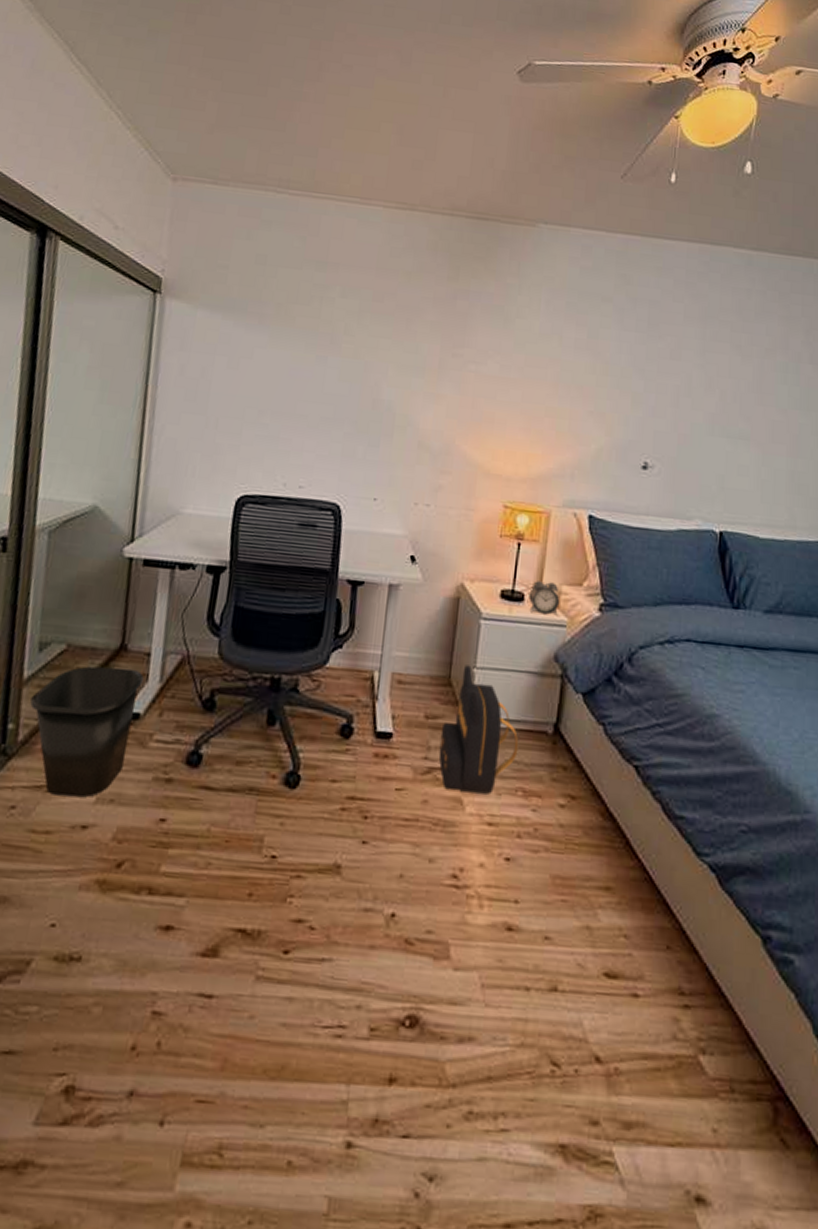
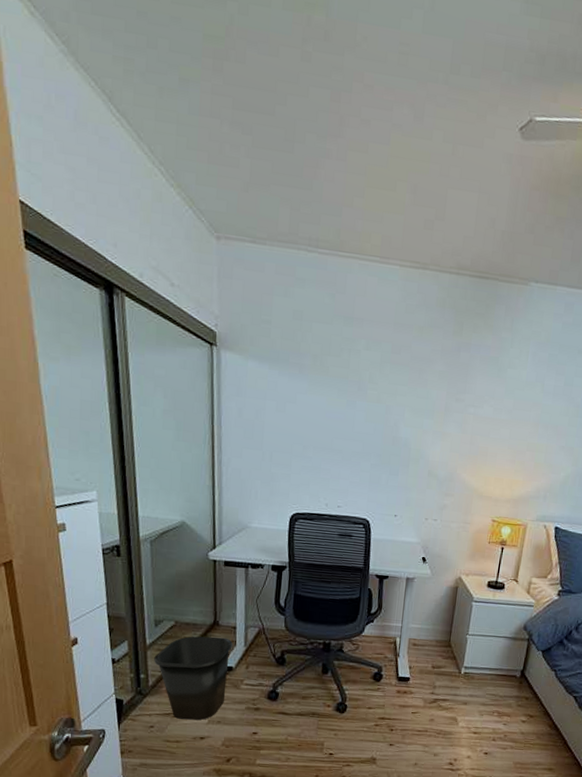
backpack: present [438,665,519,794] -> none [441,633,496,715]
alarm clock: present [528,581,560,616] -> none [507,574,530,599]

